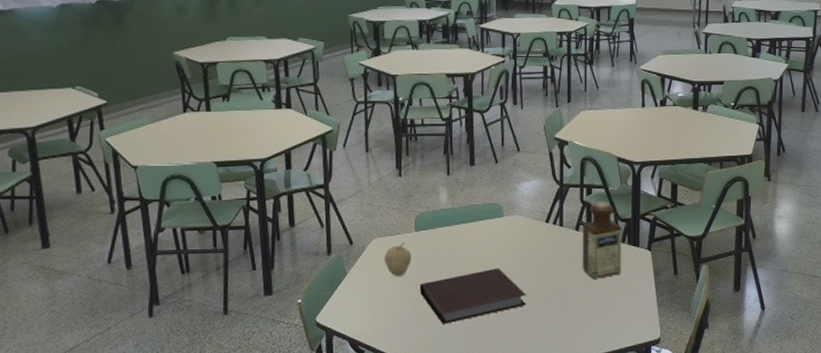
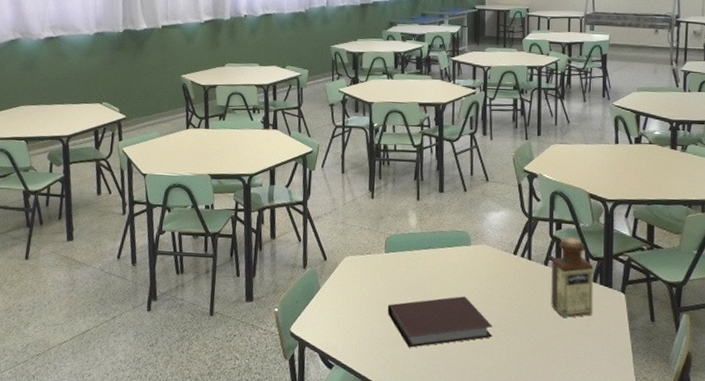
fruit: present [383,241,412,277] -> none [354,261,381,296]

